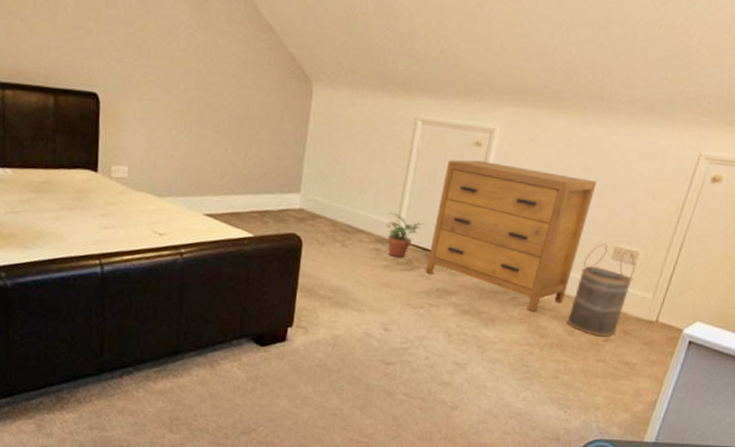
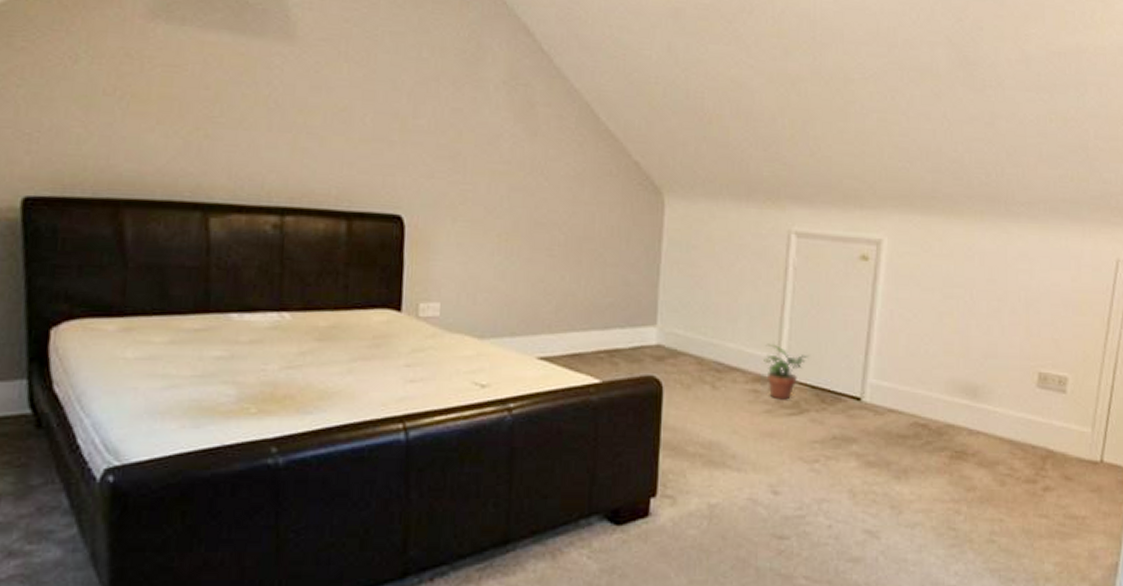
dresser: present [425,159,597,312] -> none [817,277,1007,459]
basket: present [567,243,635,337] -> none [995,369,1066,485]

